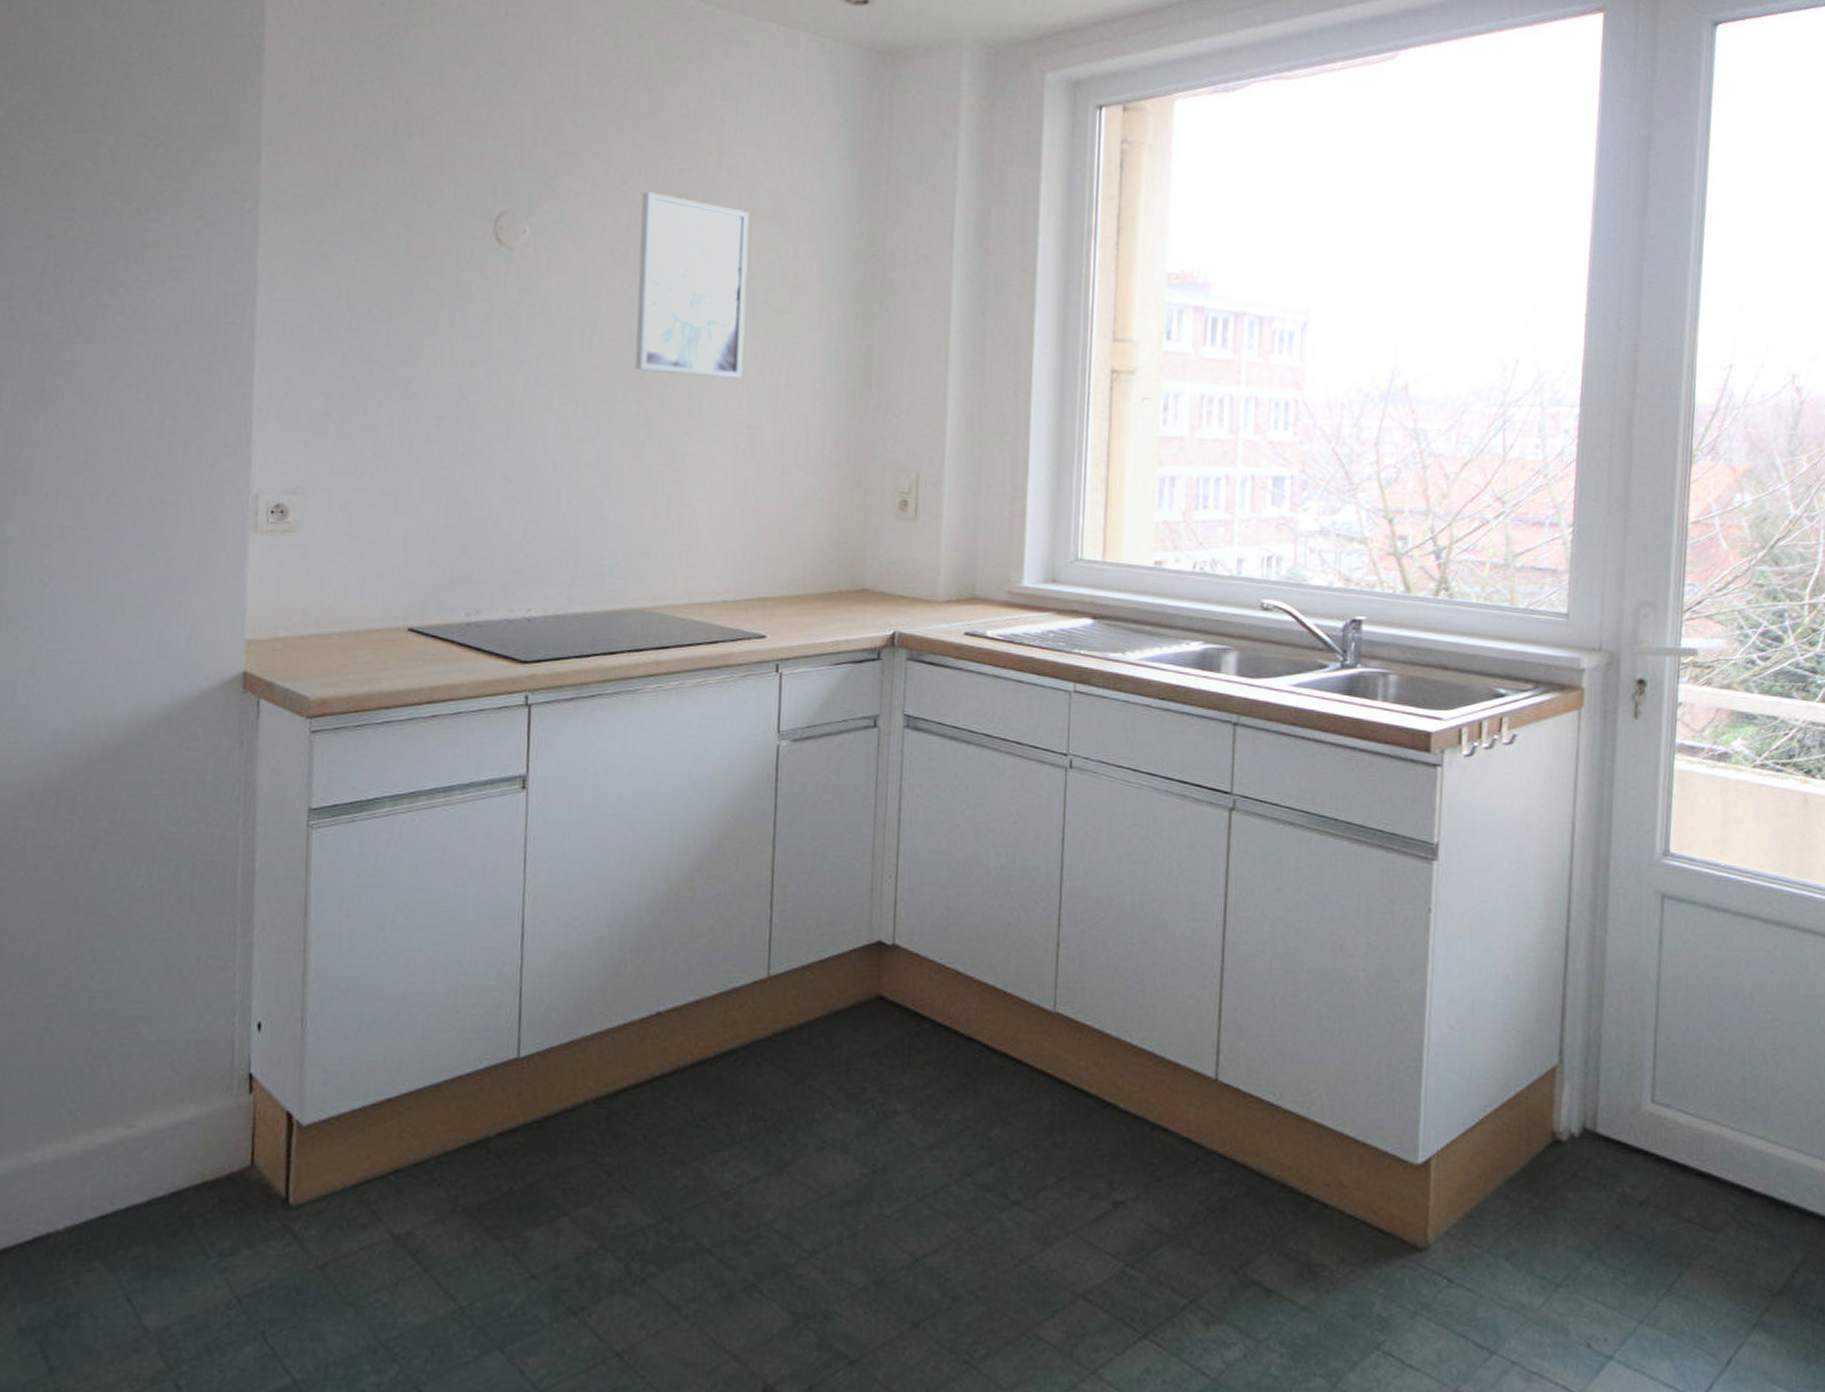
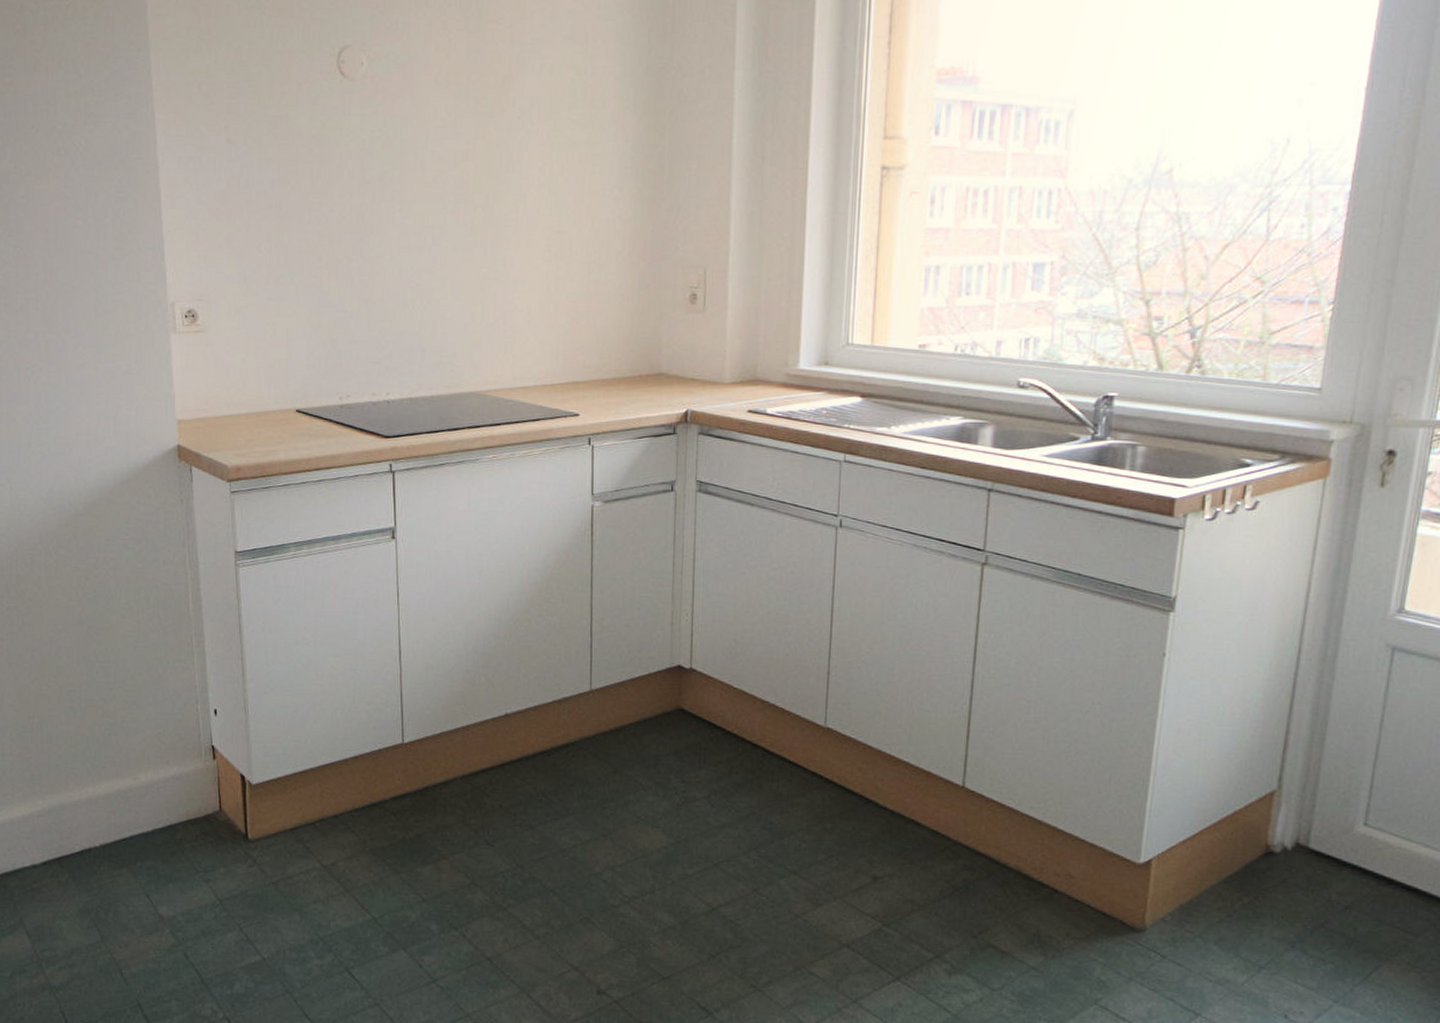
wall art: present [634,191,749,378] -> none [458,20,552,189]

